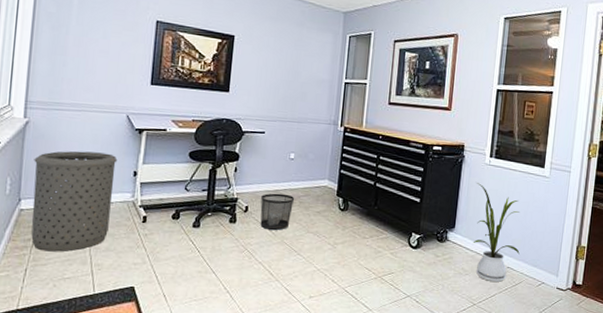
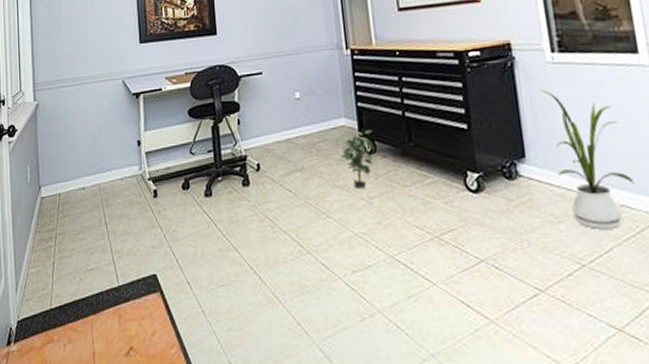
laundry basket: present [31,151,118,252] -> none [47,125,123,241]
waste bin: present [260,193,295,230] -> none [272,142,311,189]
potted plant: none [318,192,348,236] -> present [340,130,374,189]

